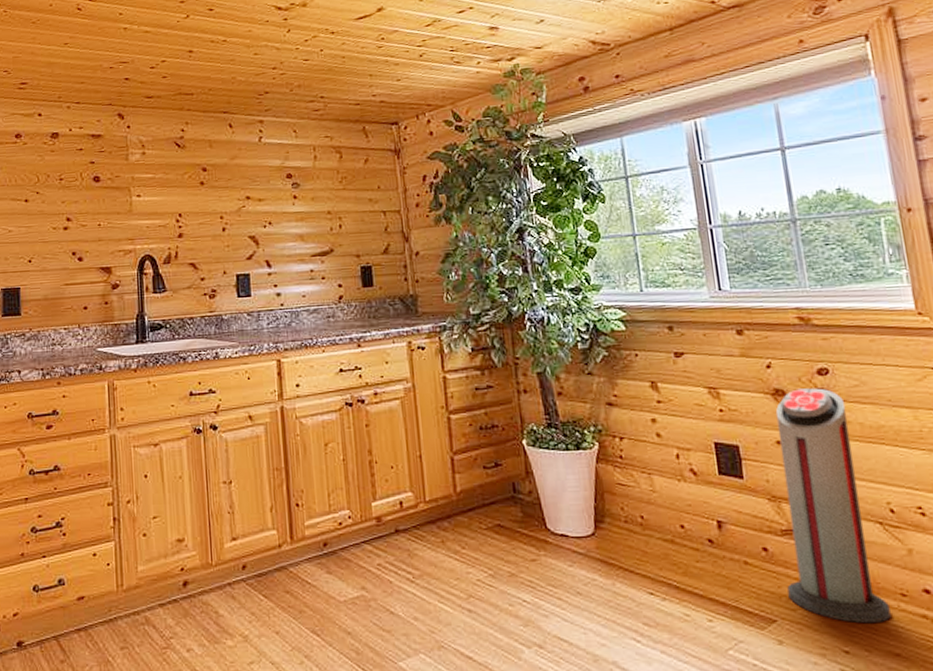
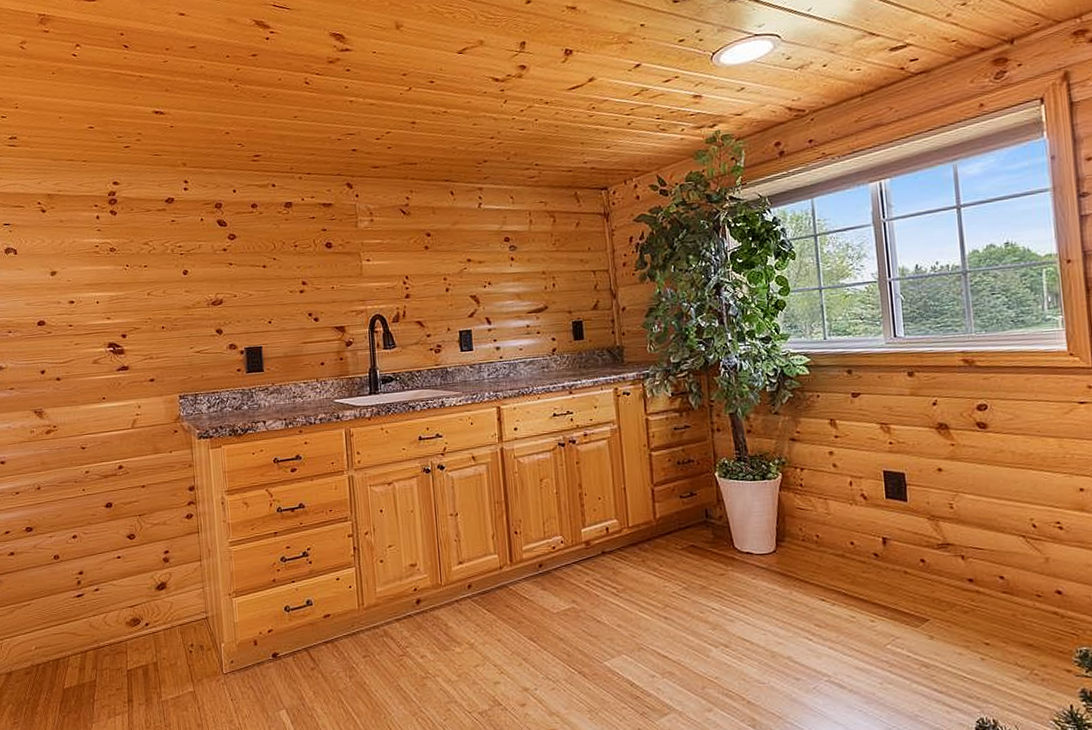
air purifier: present [775,388,891,624] -> none [938,422,1027,621]

